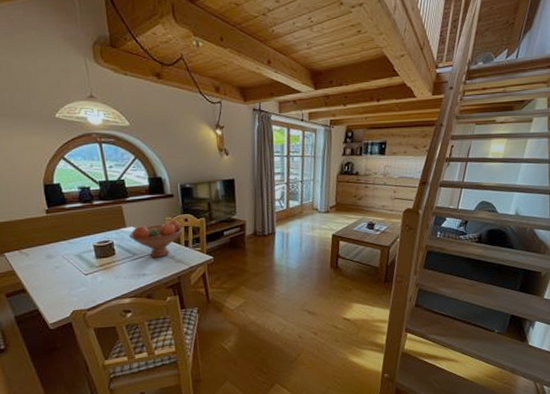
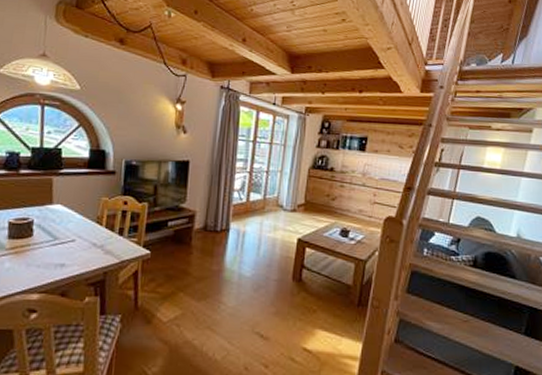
fruit bowl: present [128,220,184,258] -> none [53,201,121,246]

